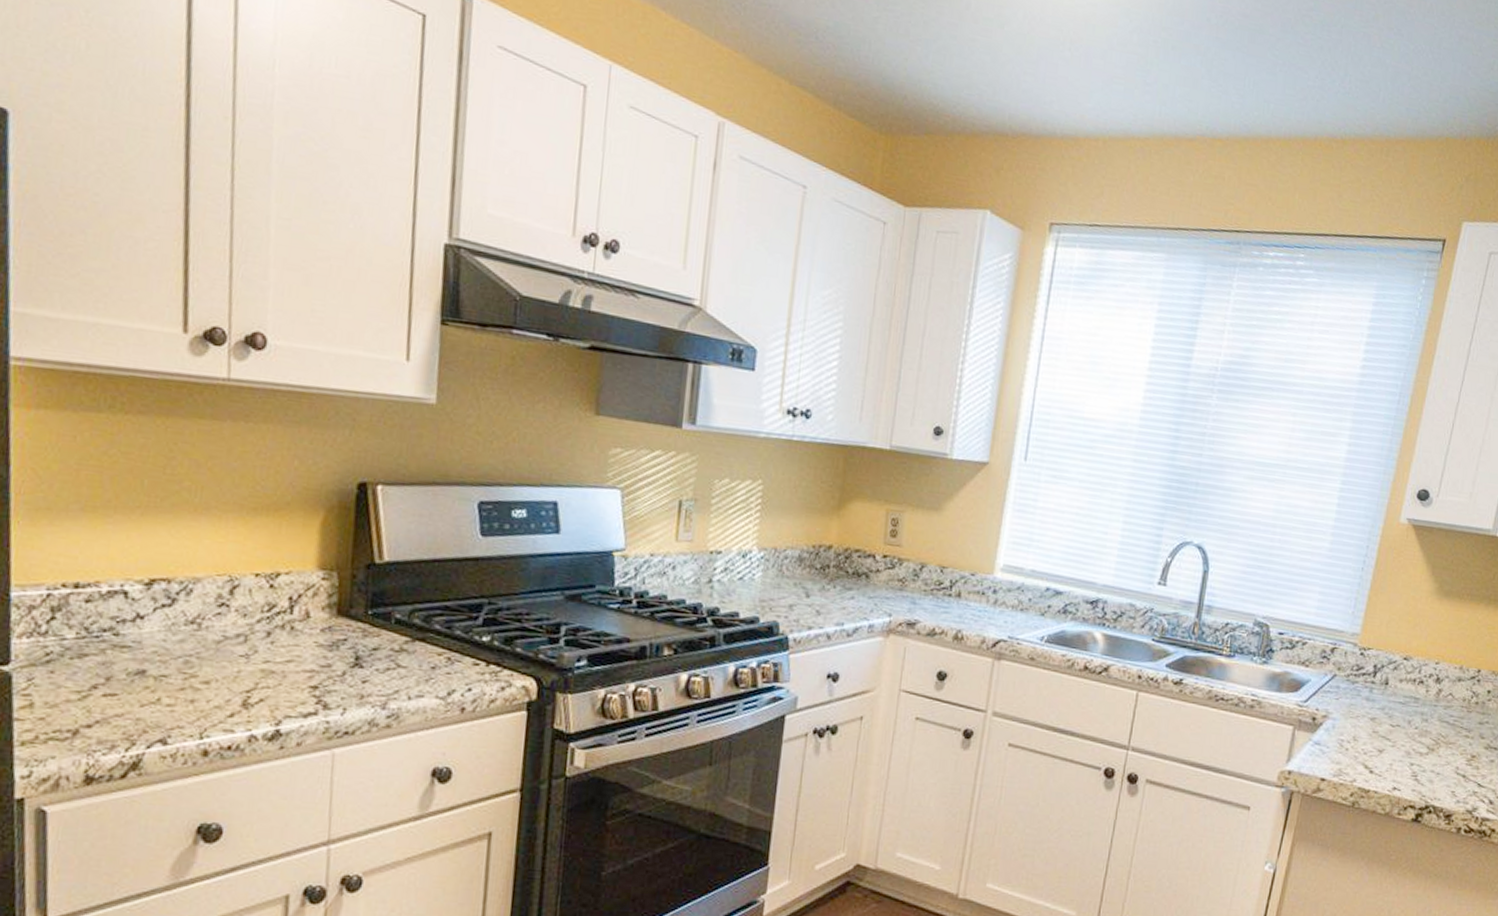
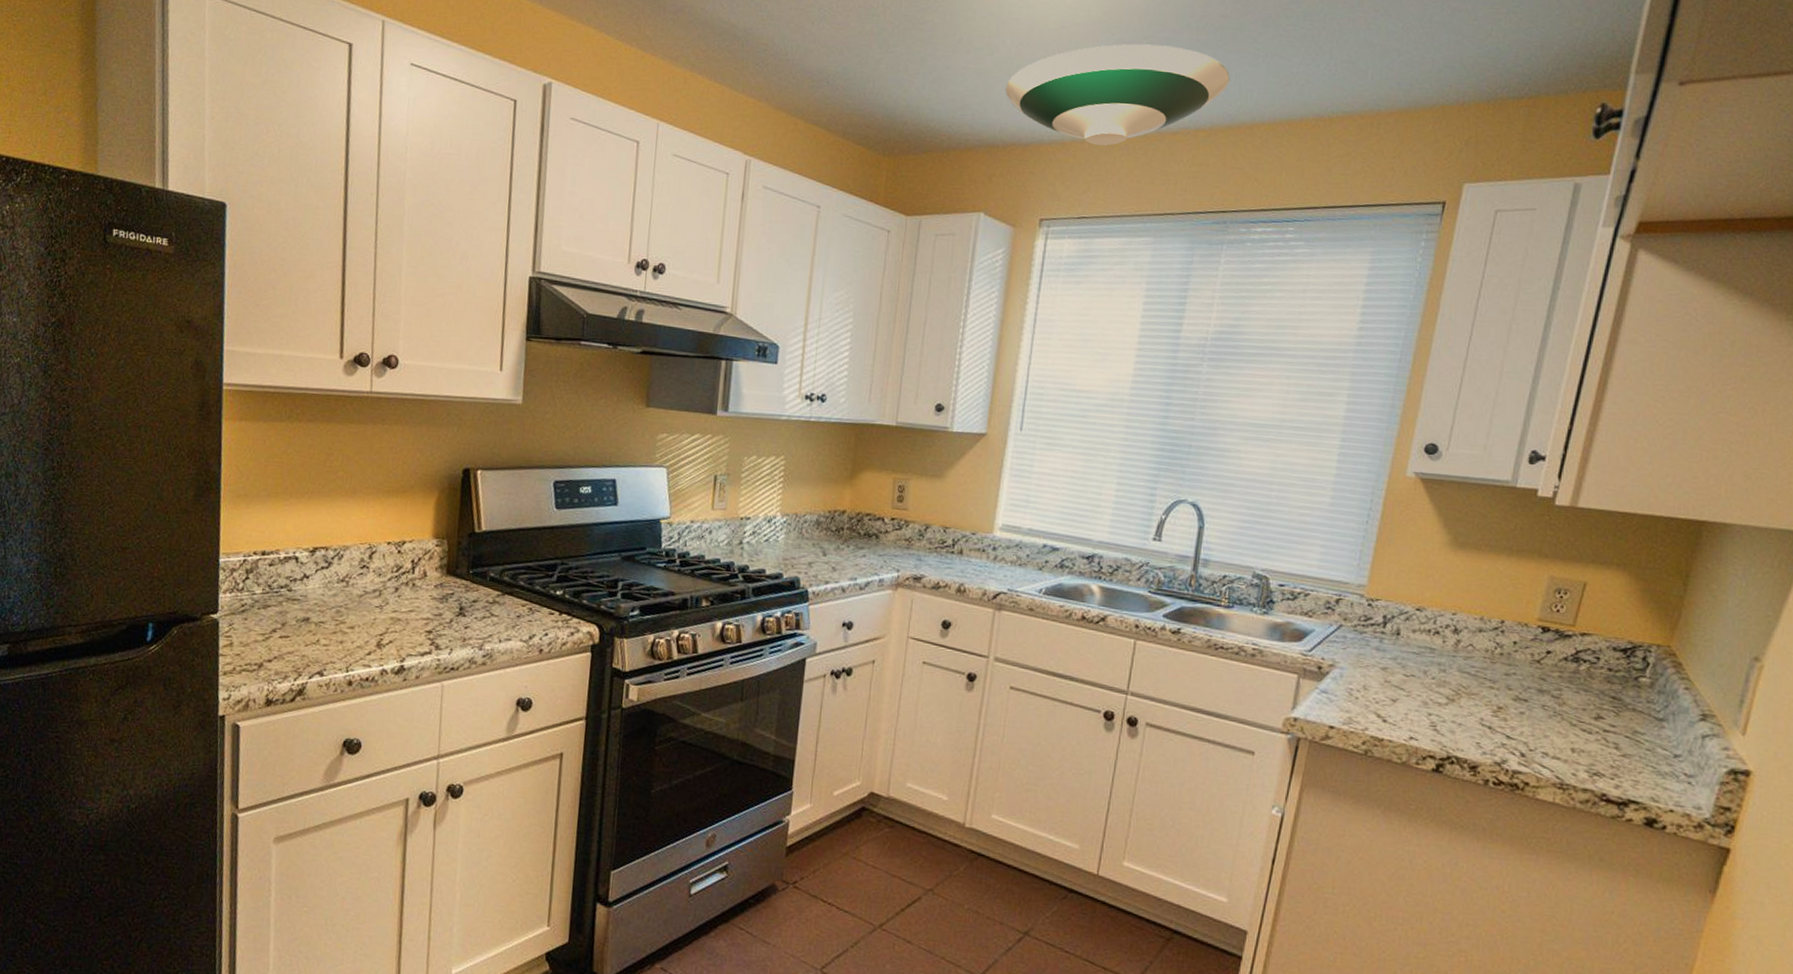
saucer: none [1016,32,1248,147] -> present [1005,44,1230,146]

